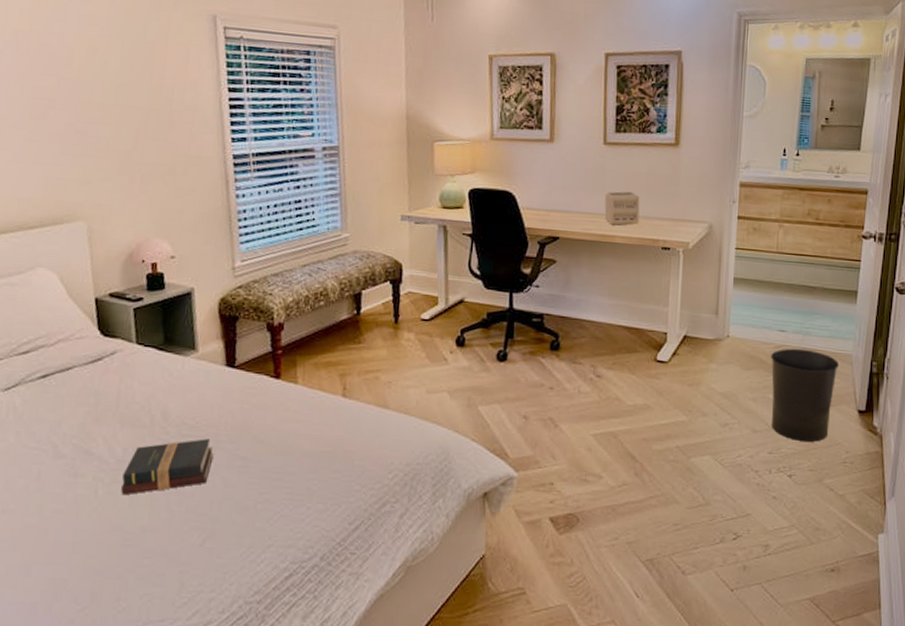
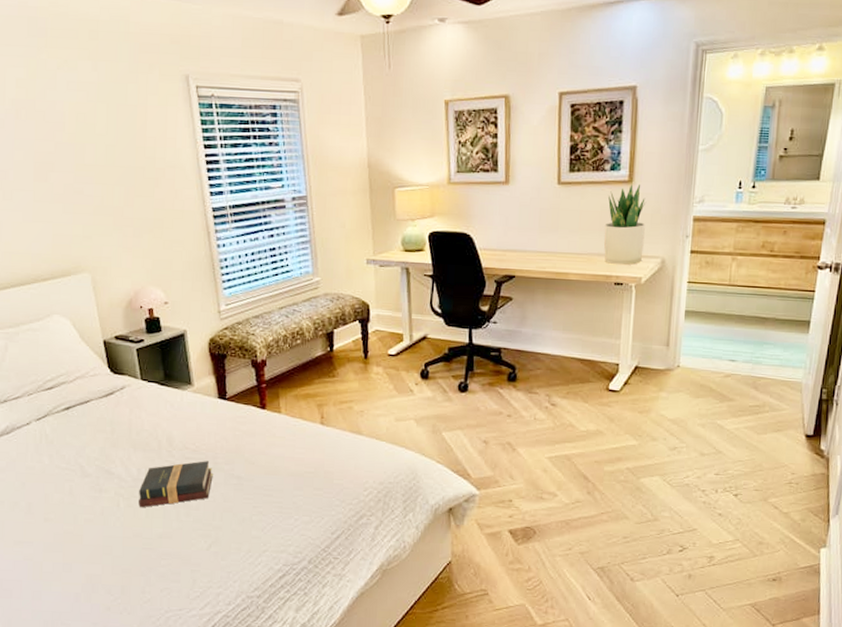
desk organizer: present [604,191,640,226] -> none [558,229,594,263]
planter: none [650,147,692,230] -> present [603,184,646,266]
waste bin: present [771,348,840,442] -> none [719,377,789,464]

